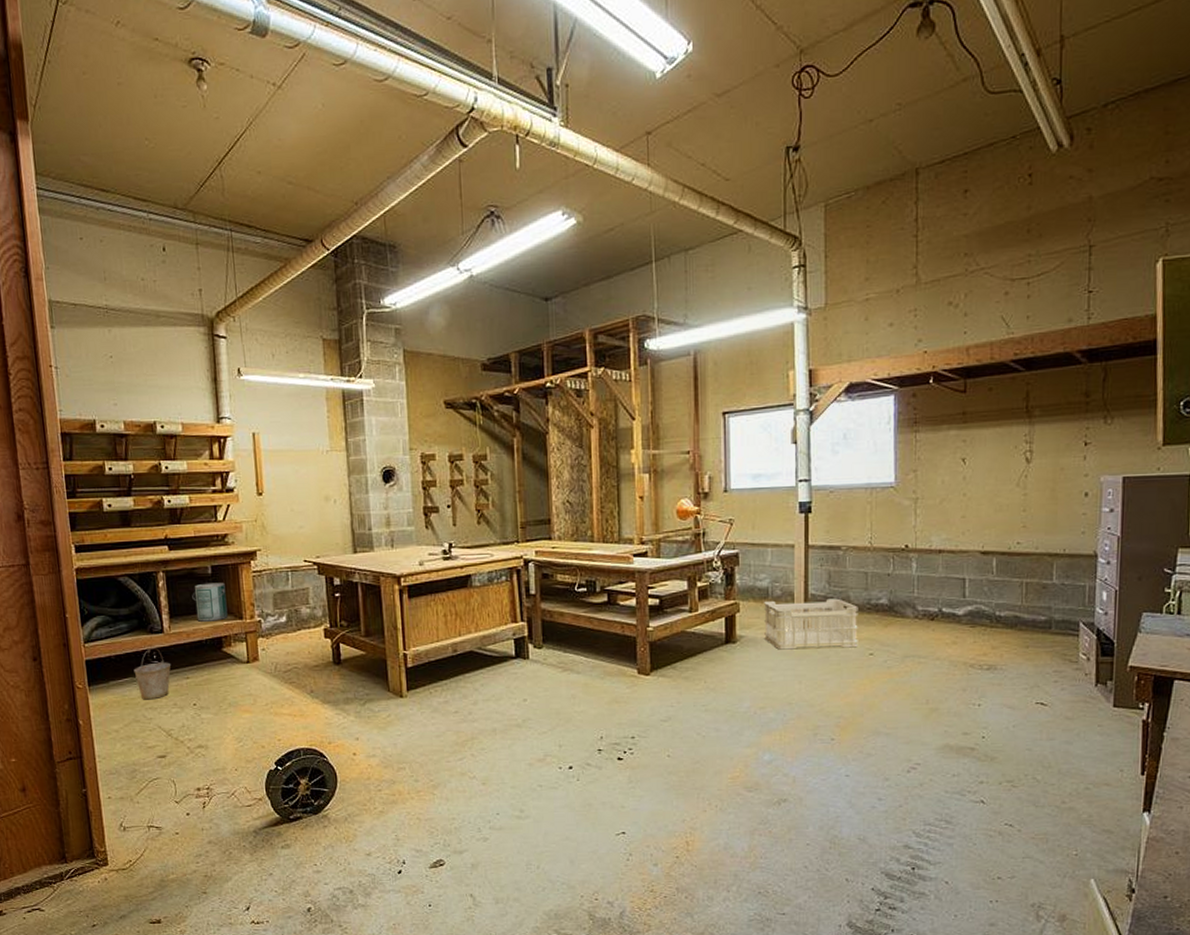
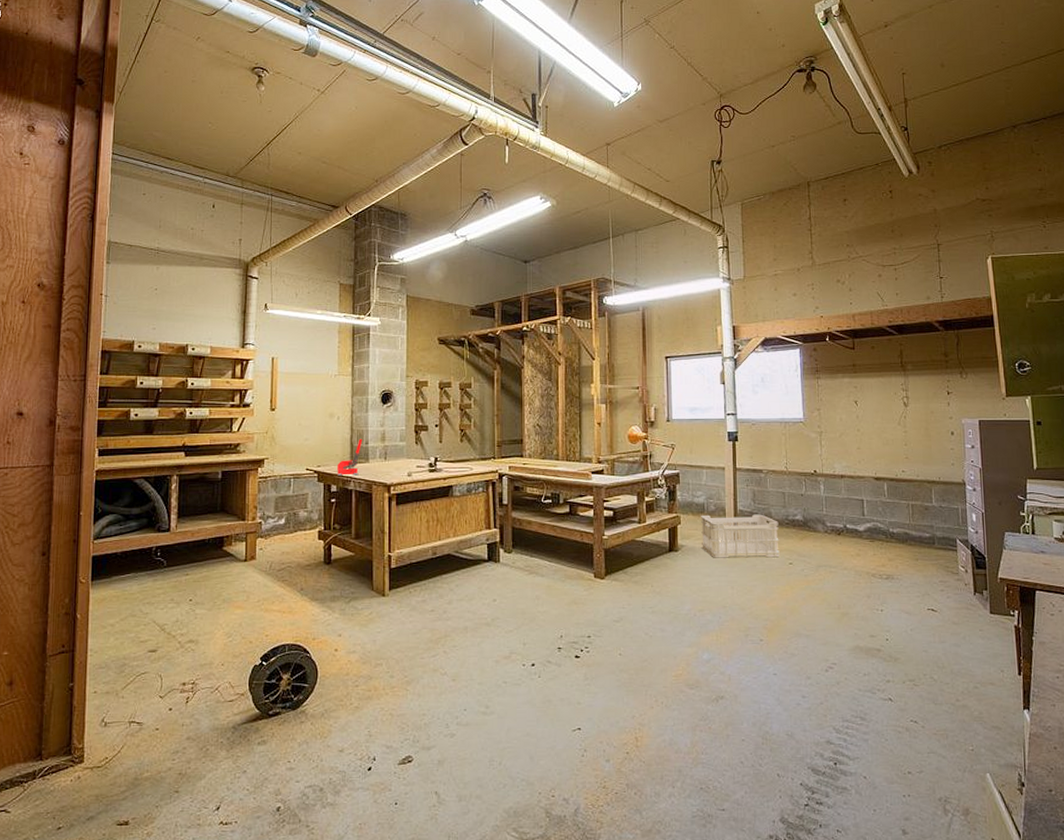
bucket: present [133,648,171,700] -> none [137,546,172,595]
paint can: present [192,582,228,622] -> none [201,486,232,522]
clamp: none [338,524,365,569] -> present [337,438,363,477]

